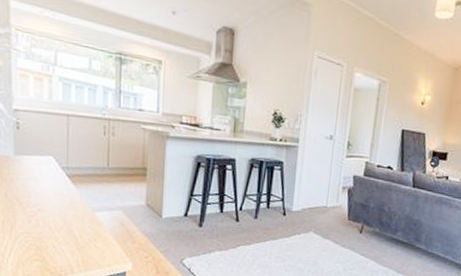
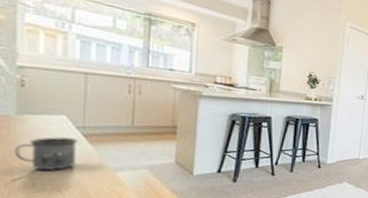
mug: none [13,177,64,209] -> present [14,137,79,170]

